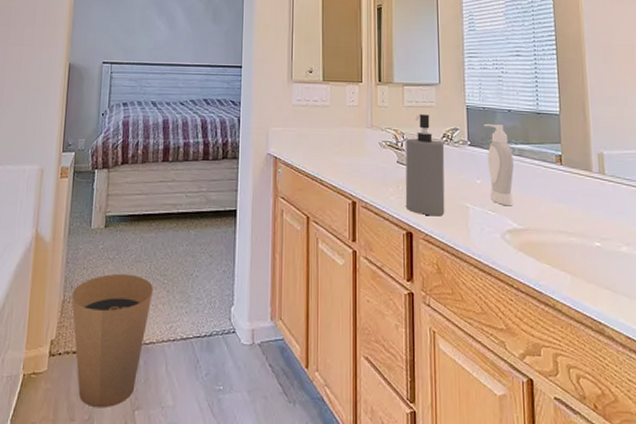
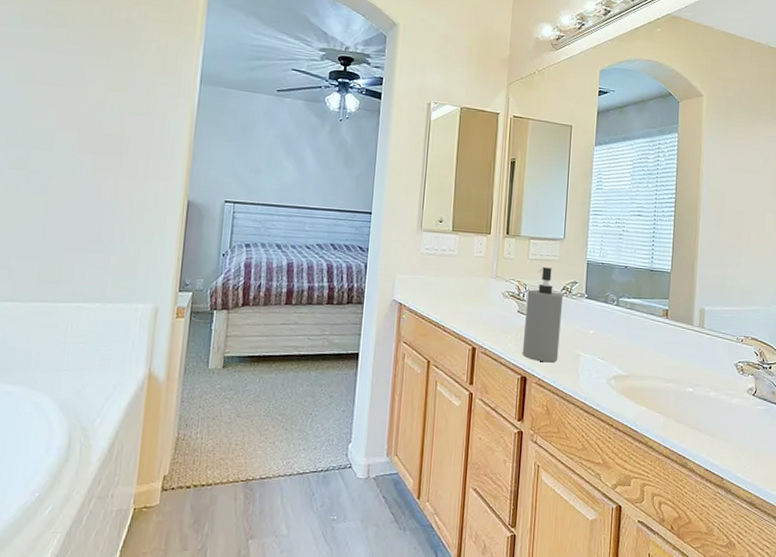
trash can: present [71,273,153,408] -> none [186,412,271,538]
soap bottle: present [483,123,514,206] -> none [600,278,625,355]

